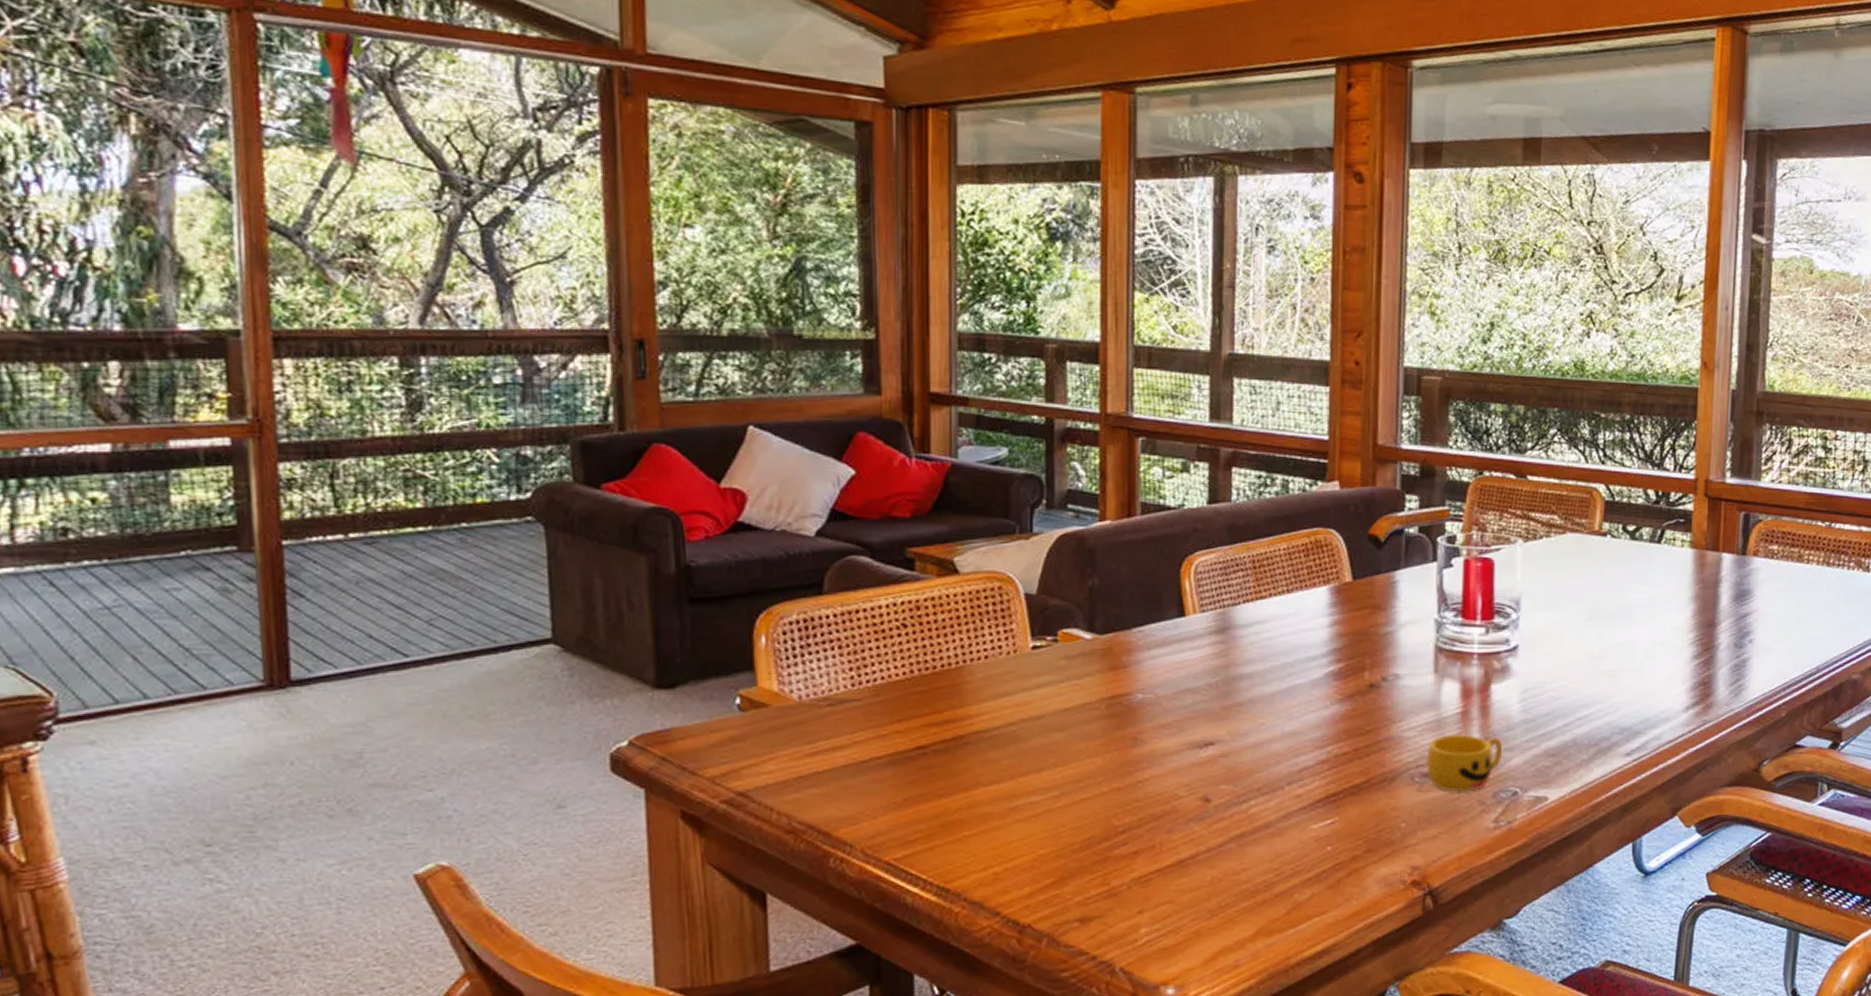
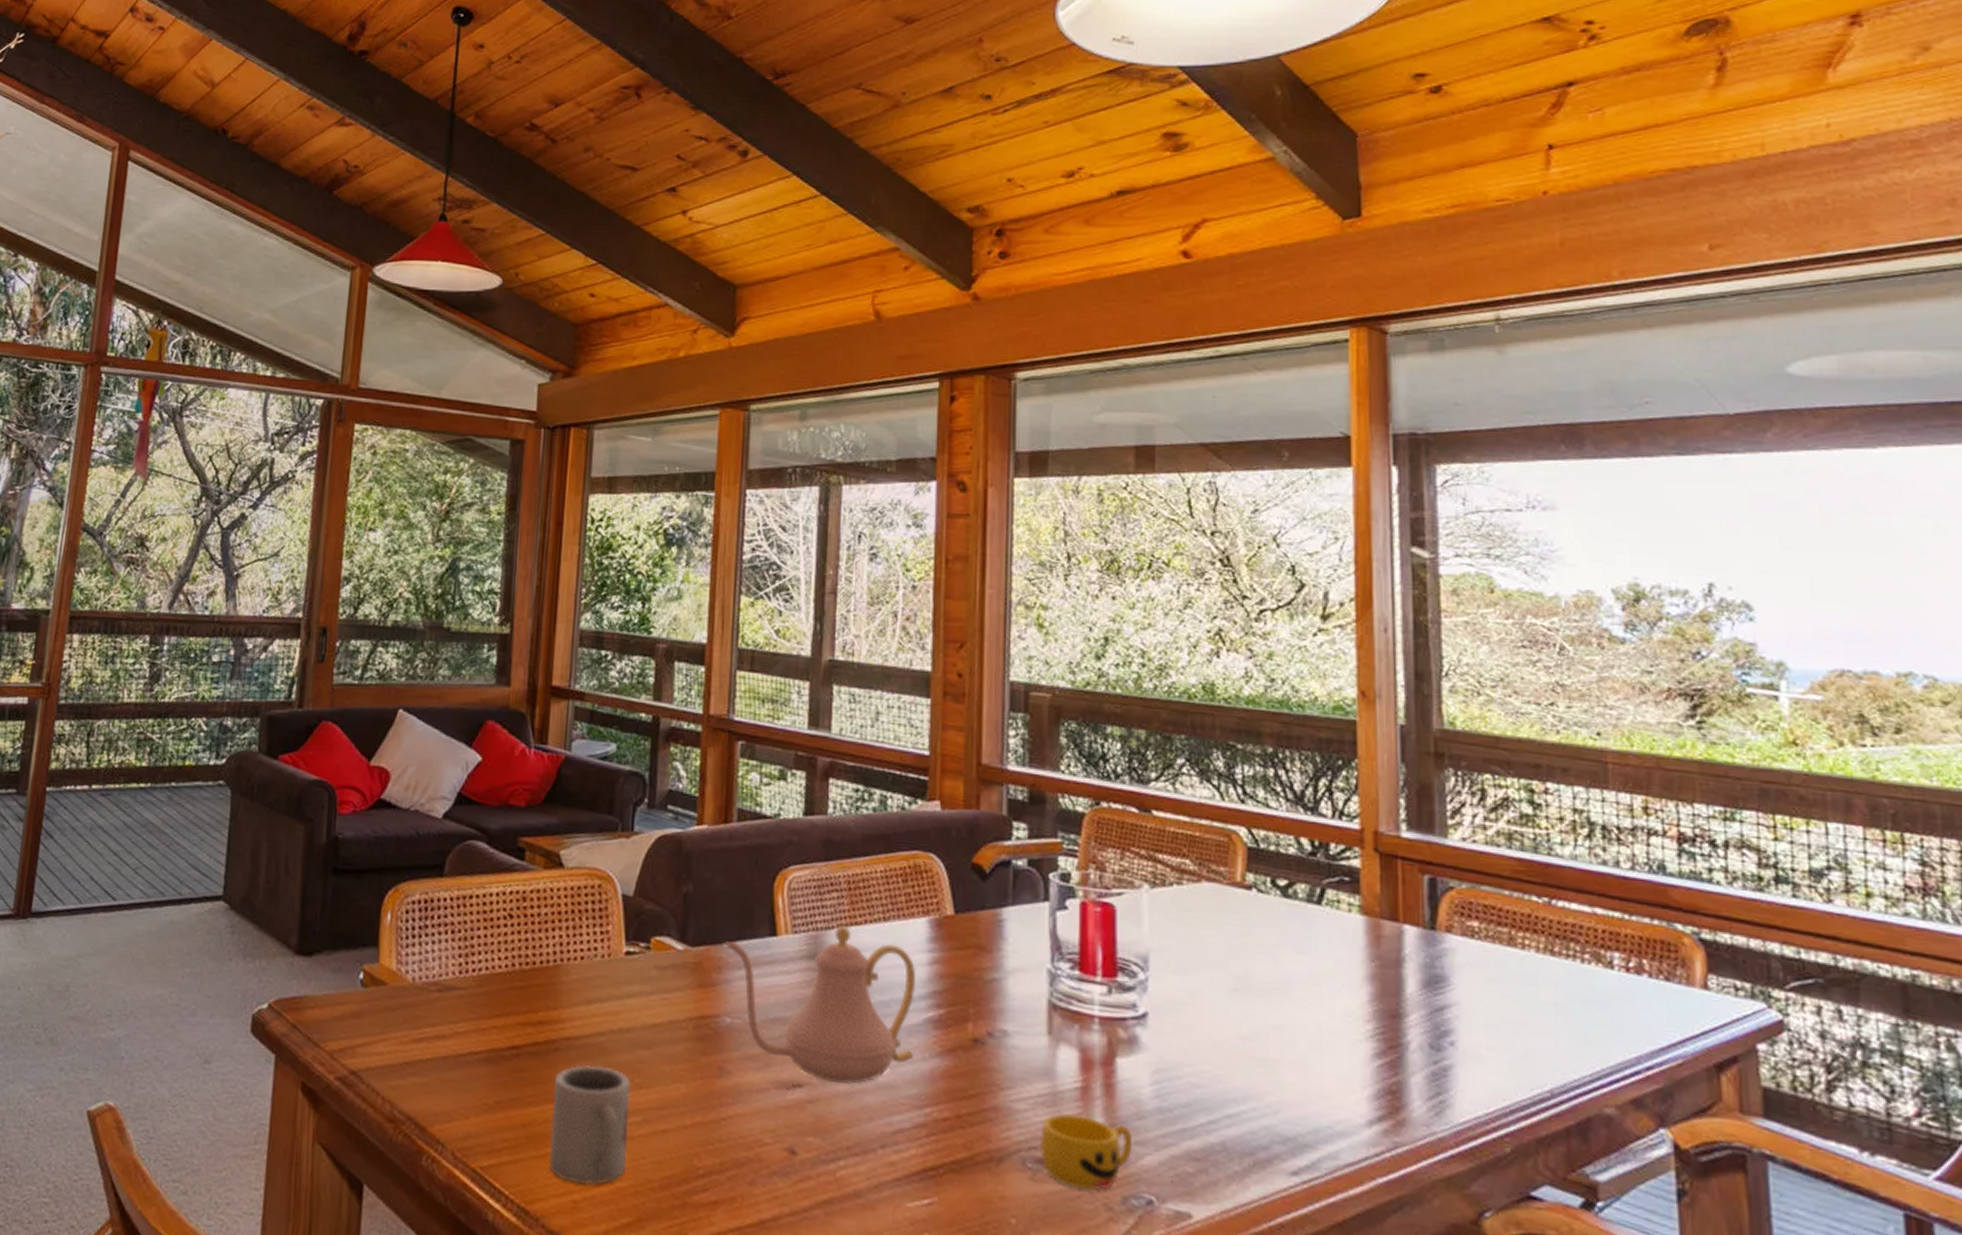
cup: none [966,752,1046,858] -> present [549,1065,631,1185]
teapot: none [1134,601,1318,738] -> present [725,925,916,1085]

